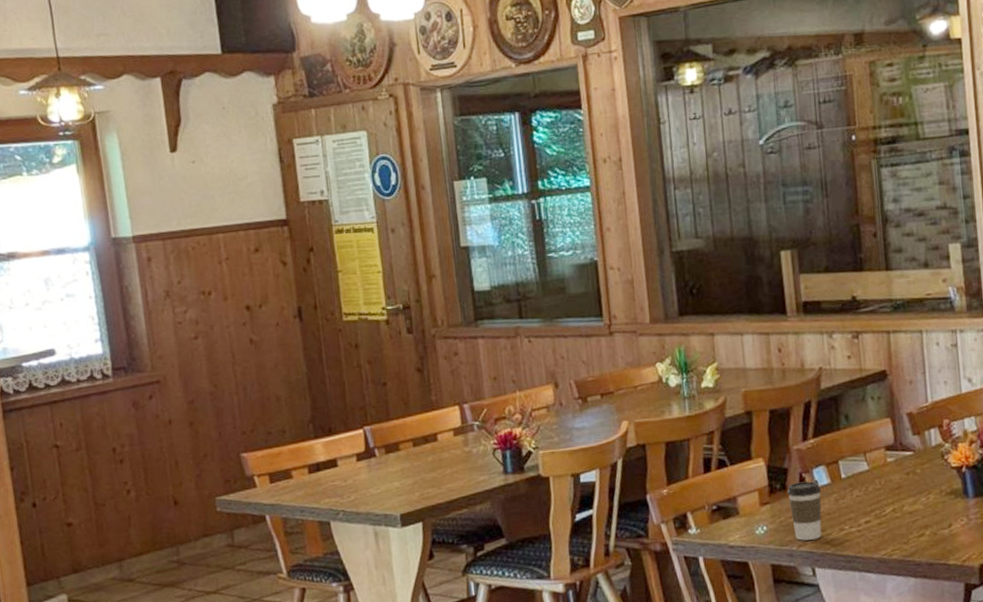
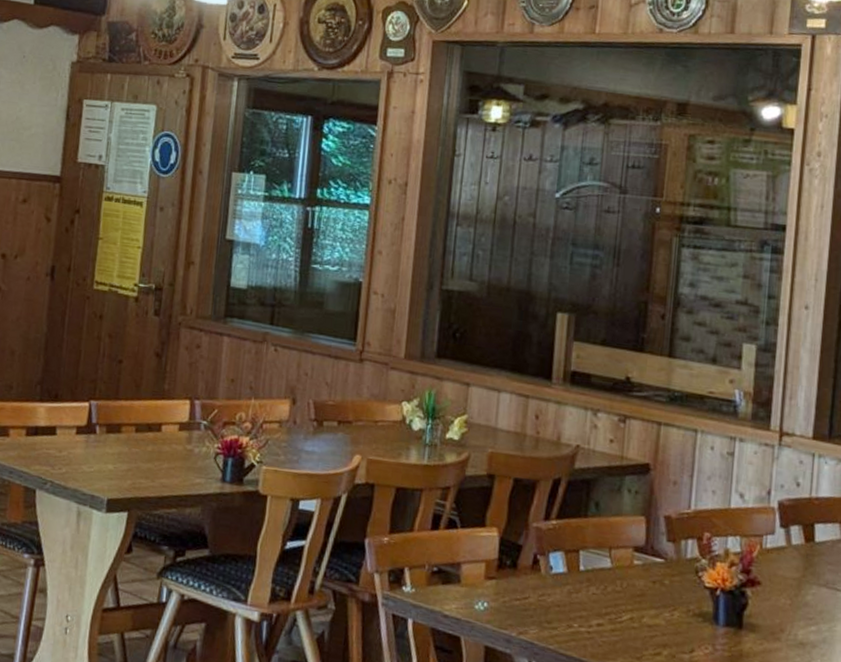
coffee cup: present [787,481,822,541] -> none [516,562,555,631]

